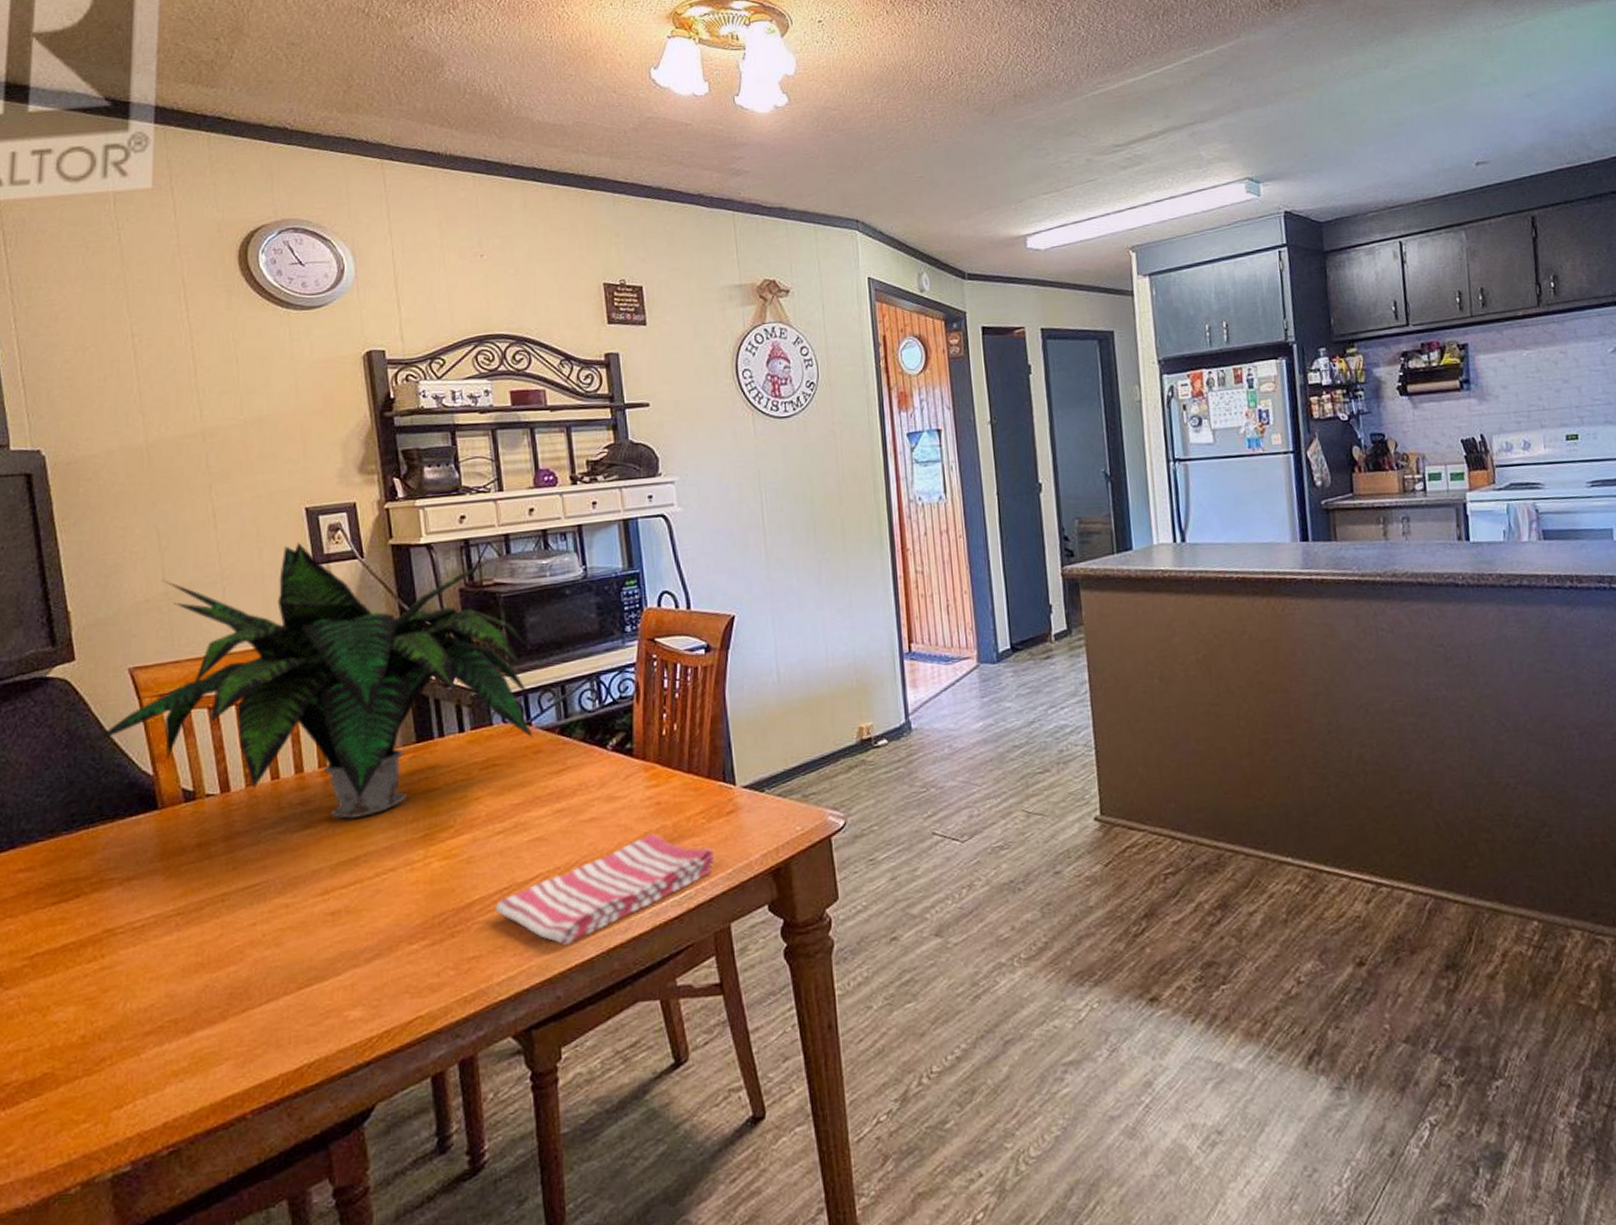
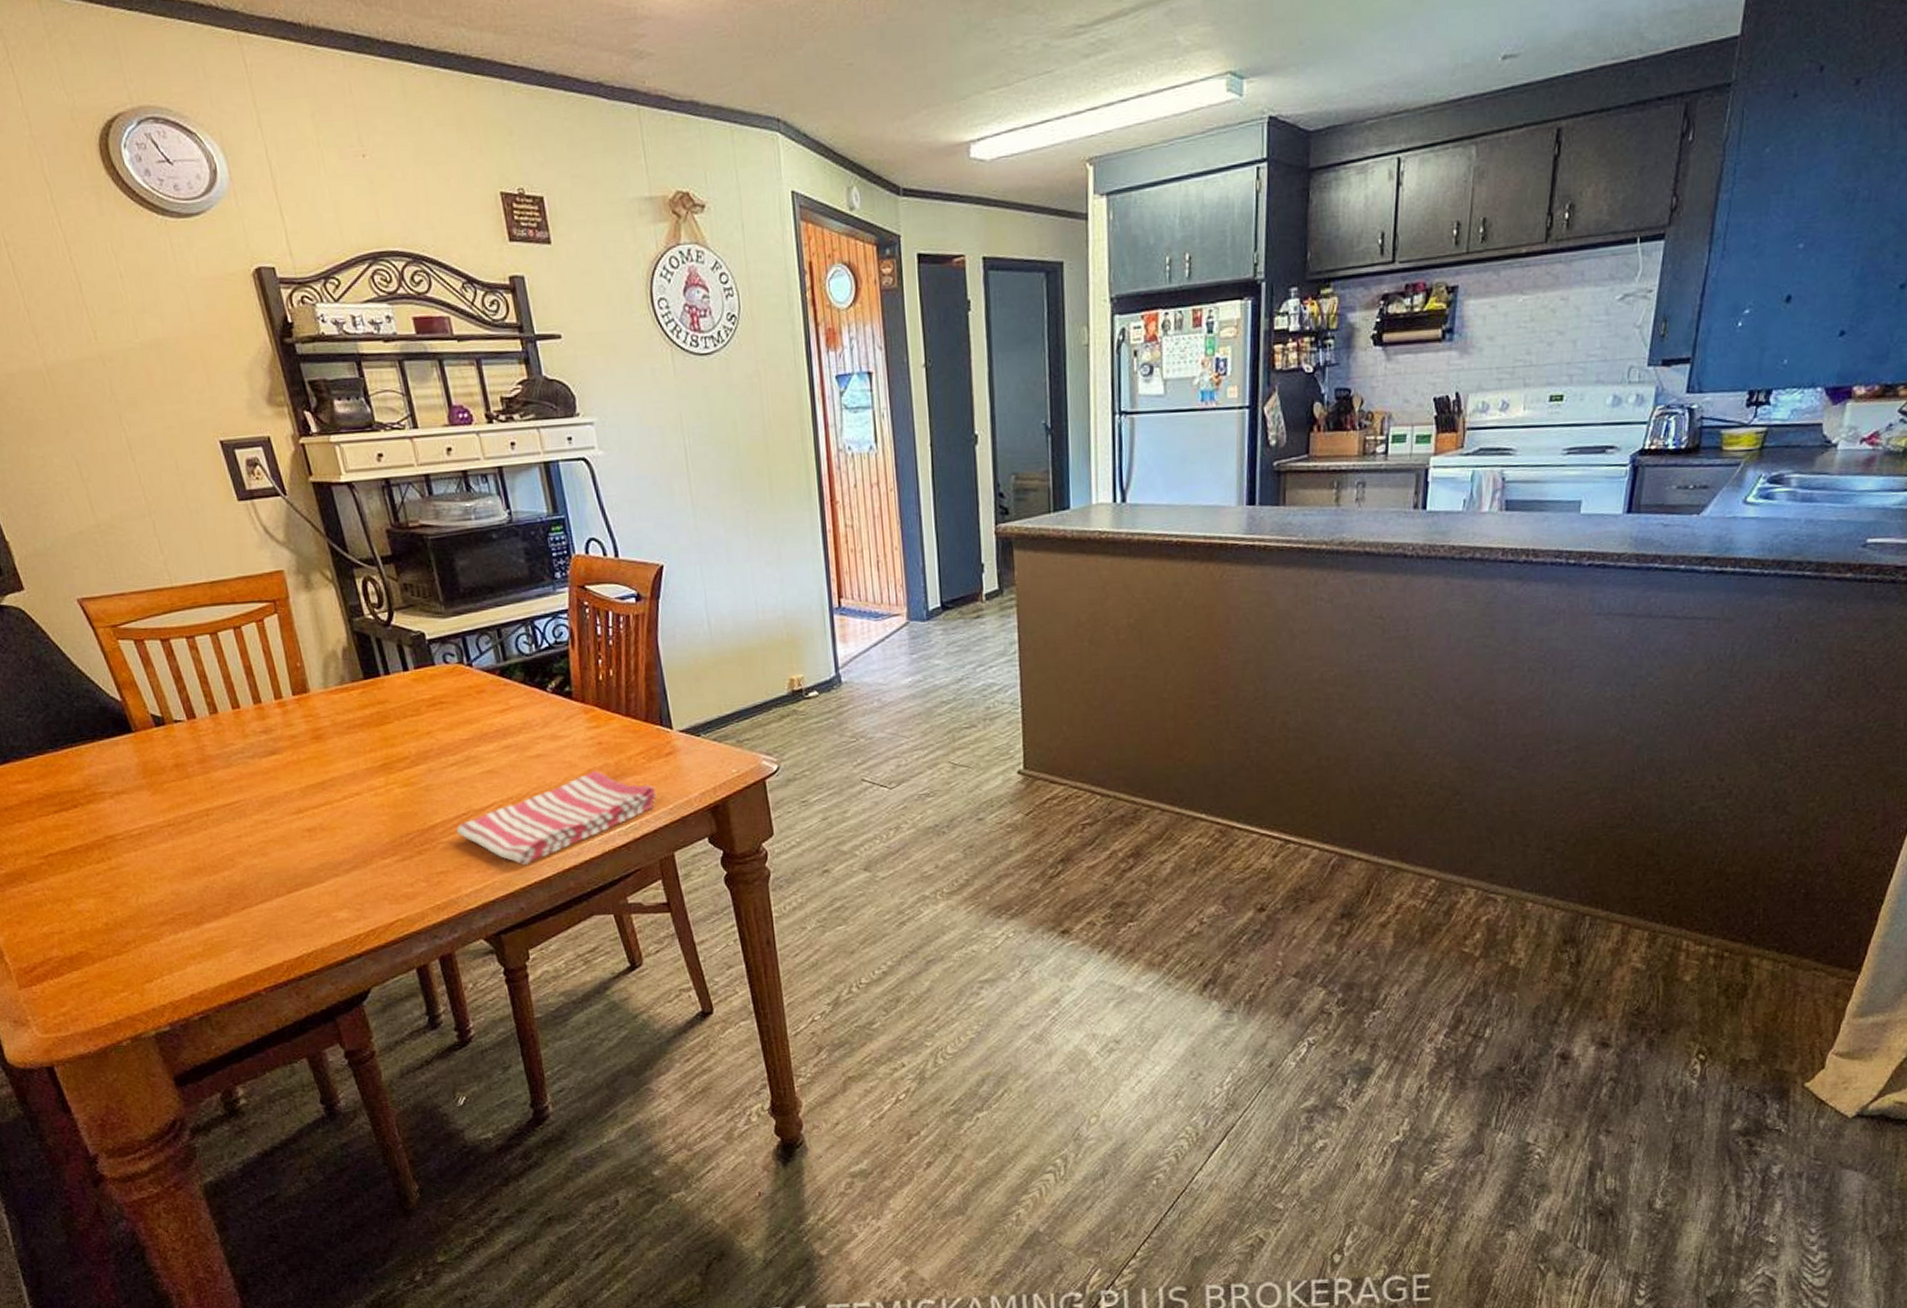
potted plant: present [85,542,534,820] -> none [52,477,476,748]

